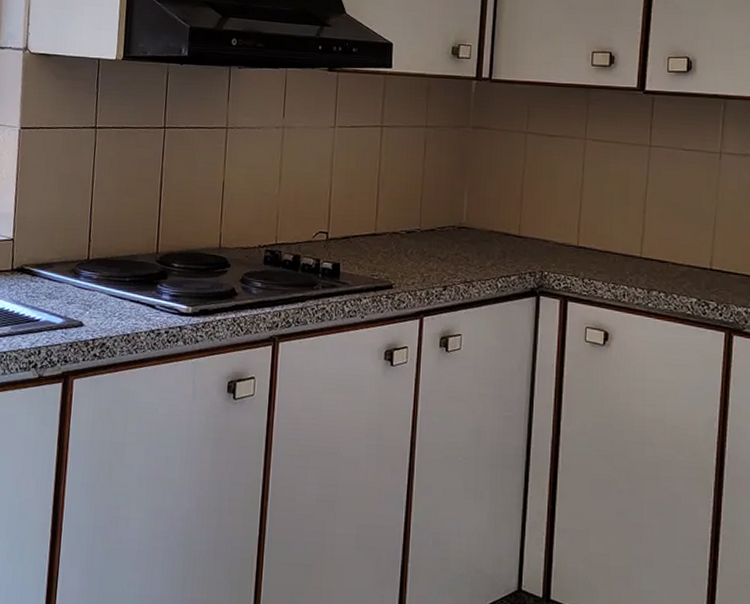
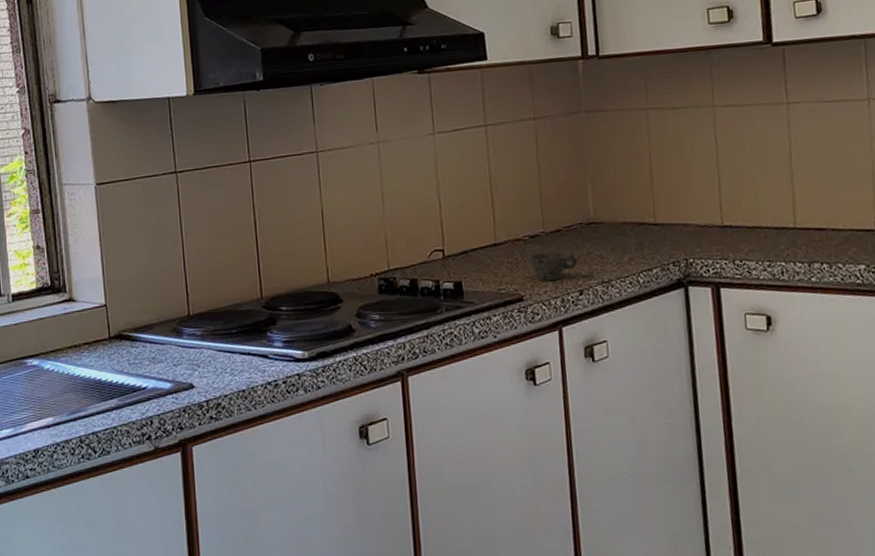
cup: none [400,247,446,274] -> present [526,251,578,281]

